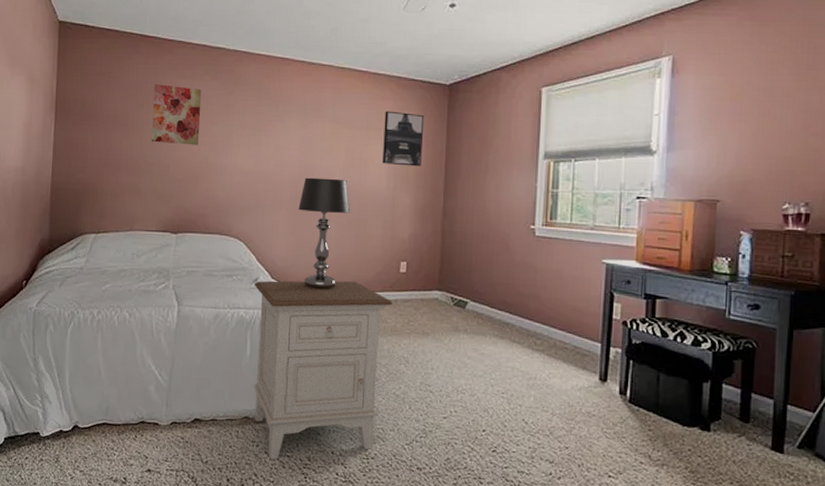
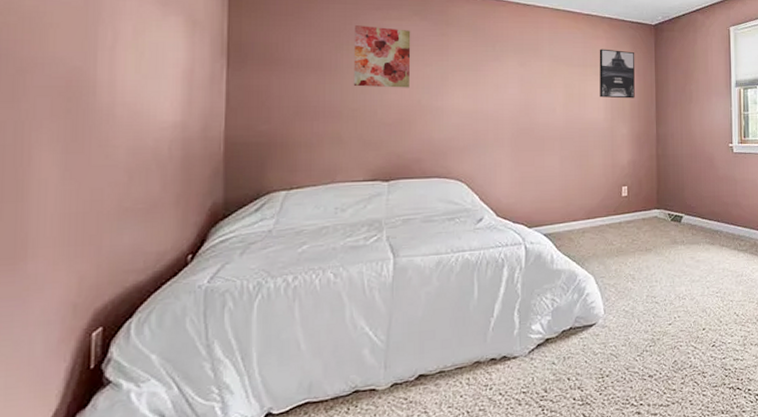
nightstand: present [253,280,393,460] -> none [478,209,617,401]
table lamp: present [298,177,351,290] -> none [521,114,573,222]

